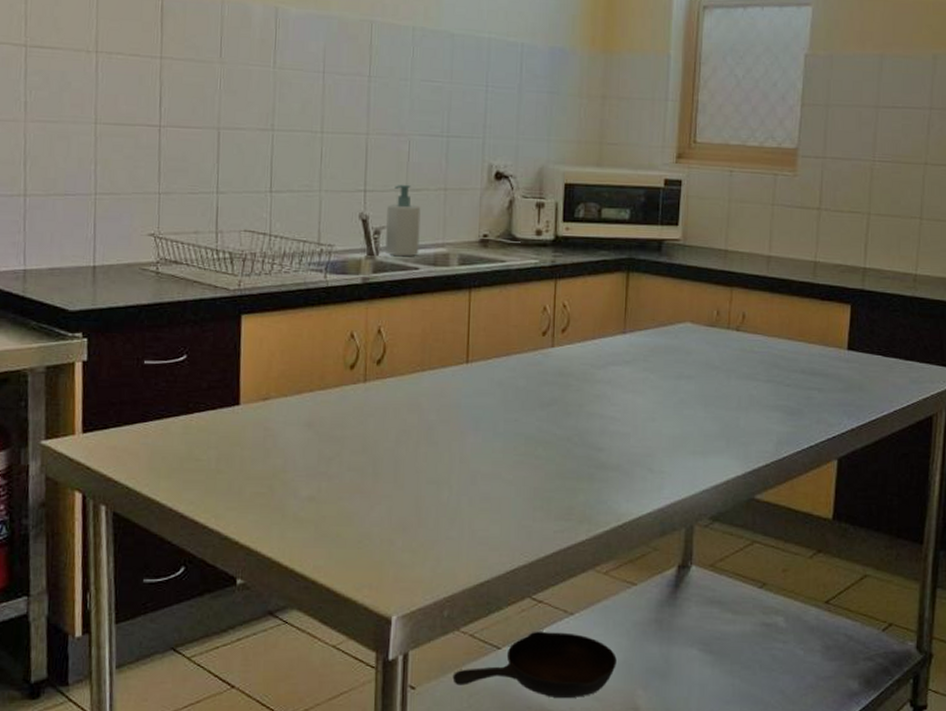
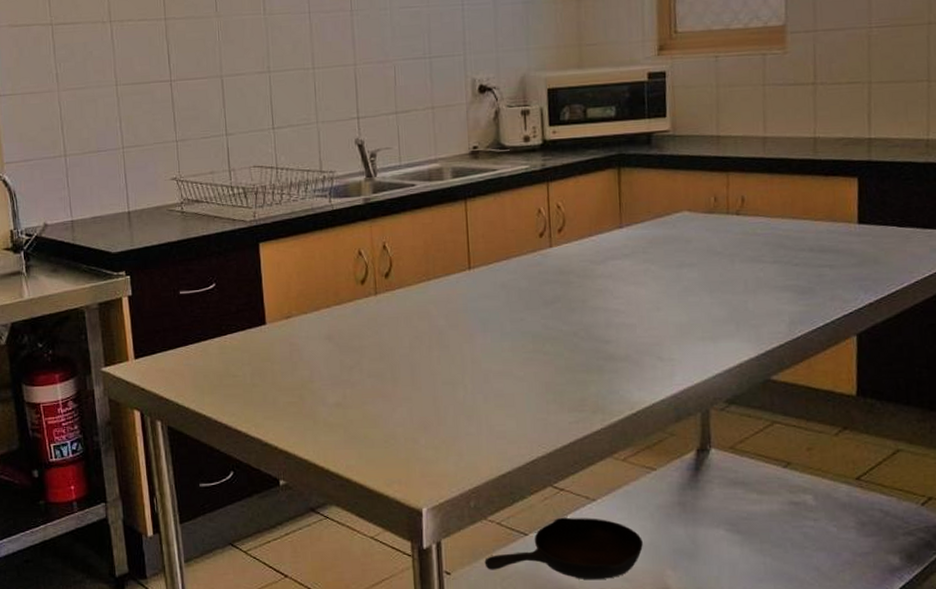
soap bottle: present [385,184,421,257] -> none [380,107,414,176]

